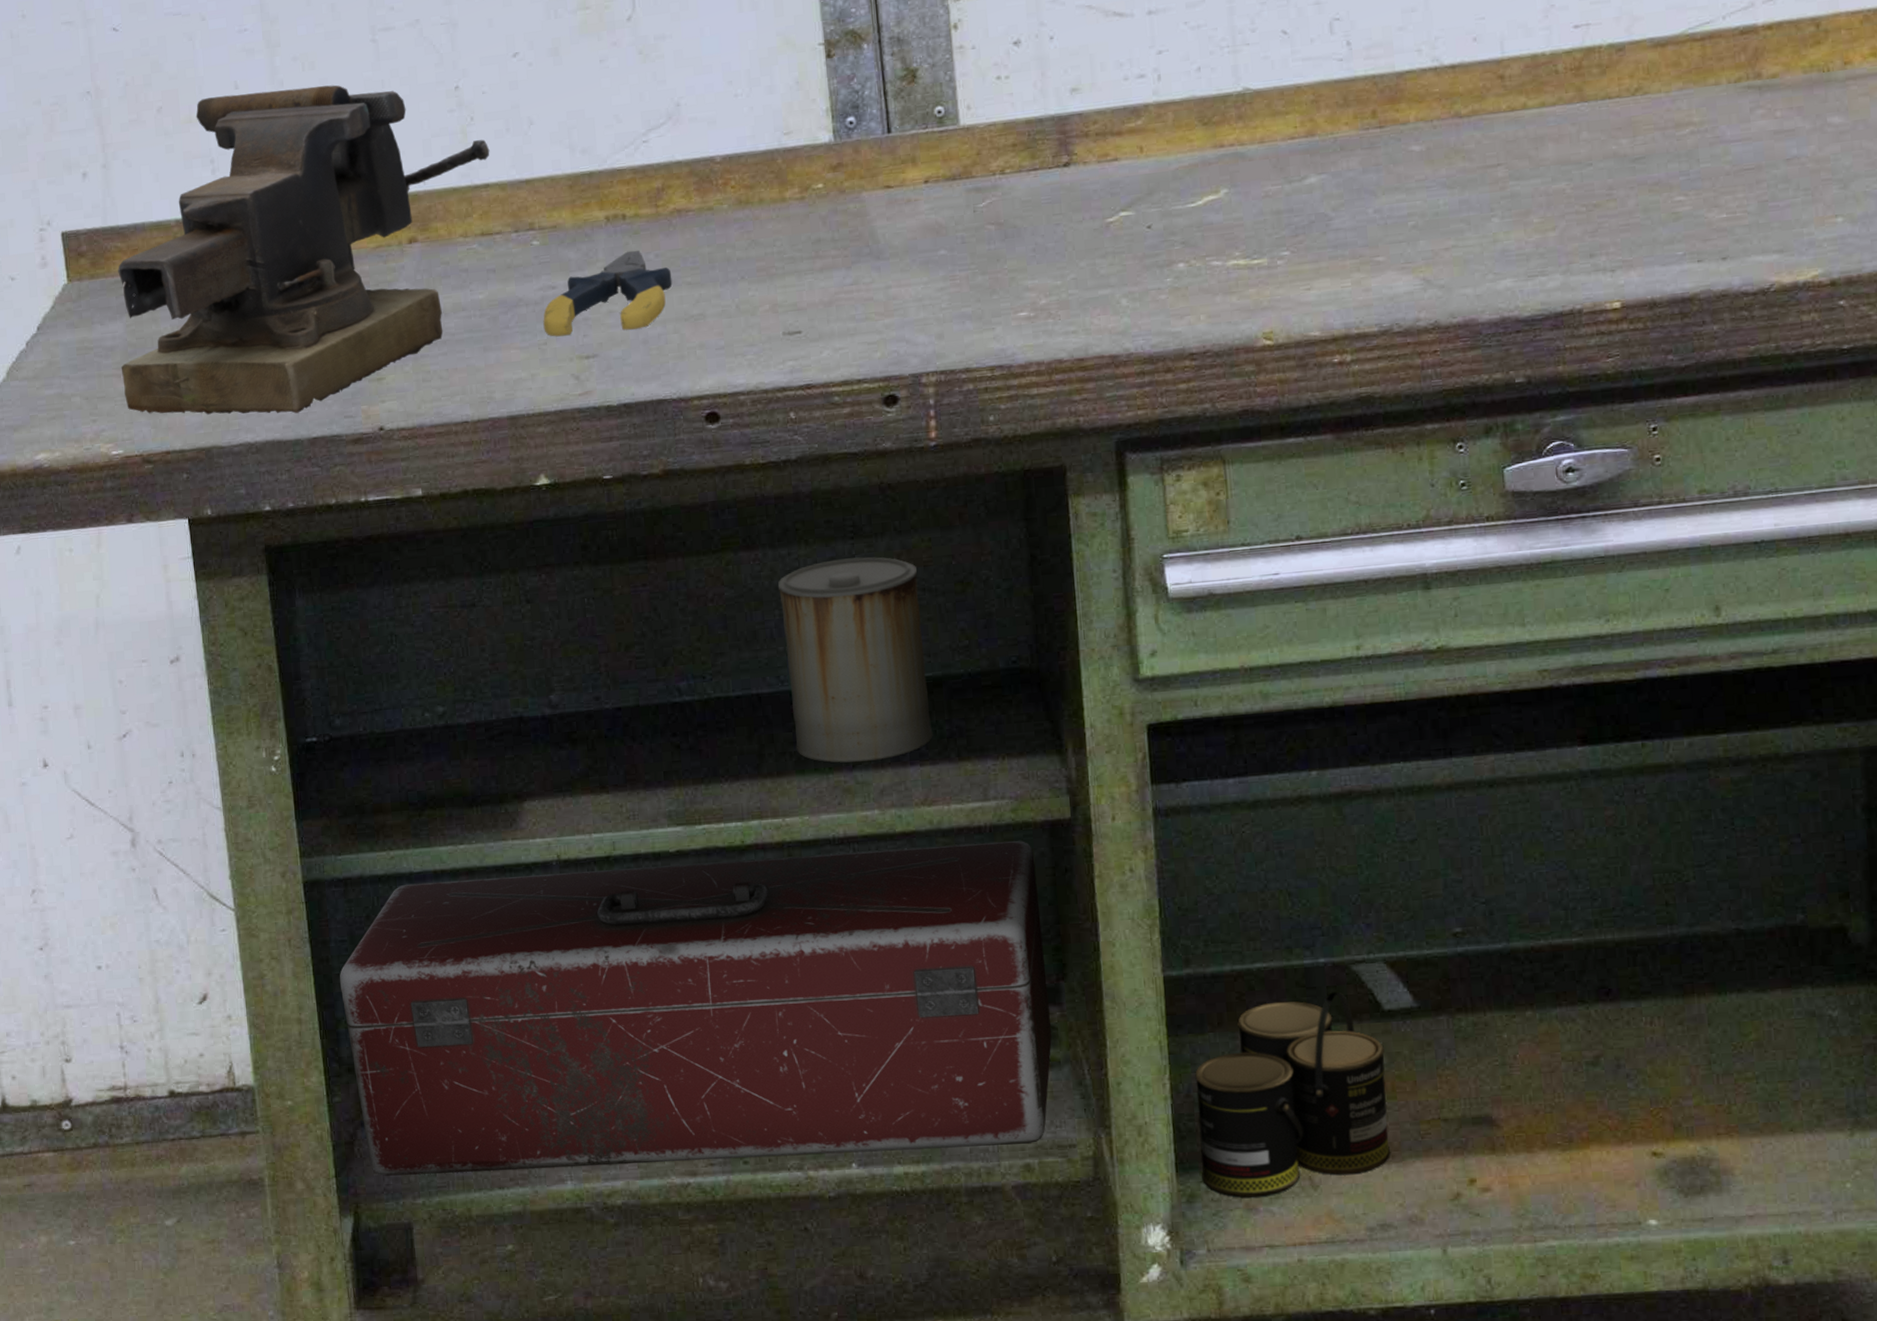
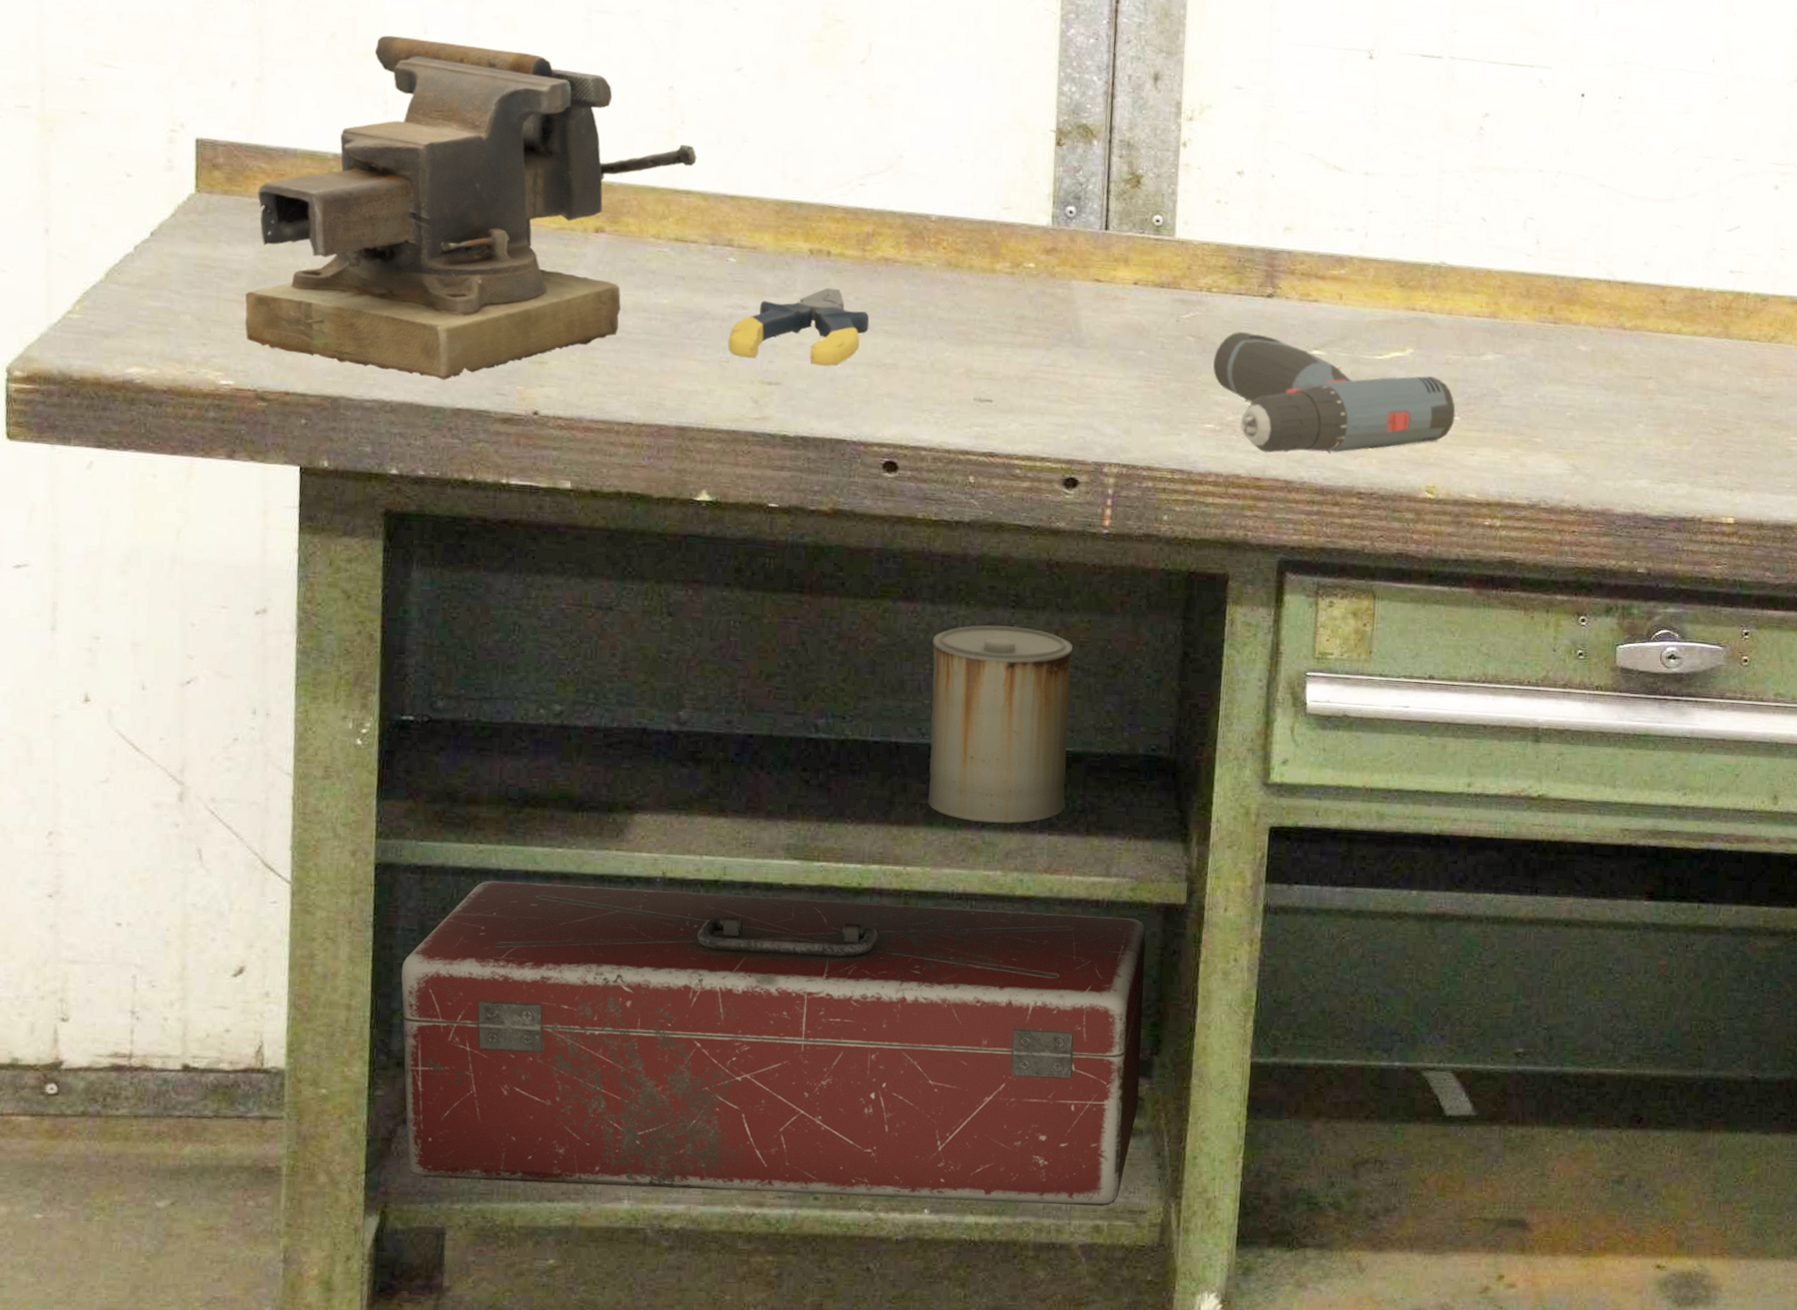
power drill: none [1017,207,1284,331] -> present [1212,331,1456,453]
paint can: present [1195,992,1390,1198] -> none [1260,1094,1441,1275]

